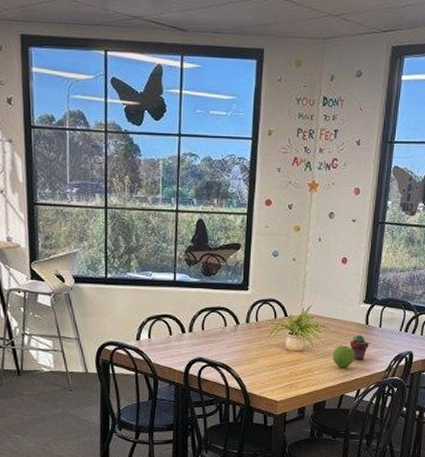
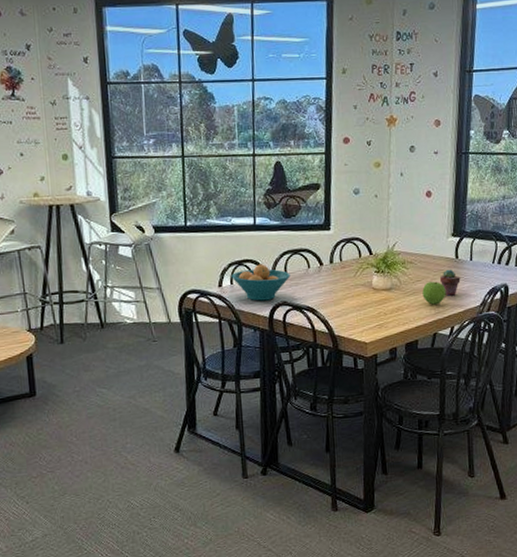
fruit bowl: none [149,320,207,356] -> present [231,264,290,301]

